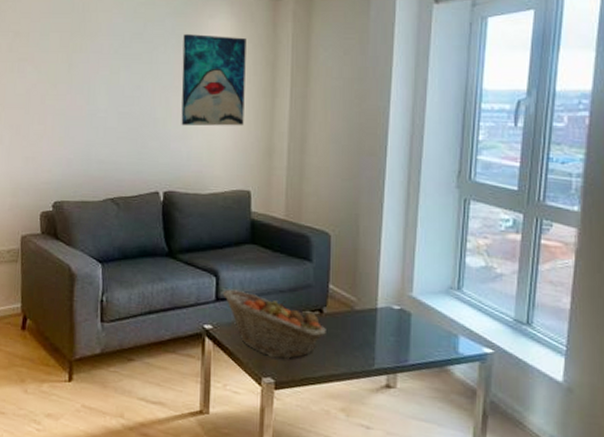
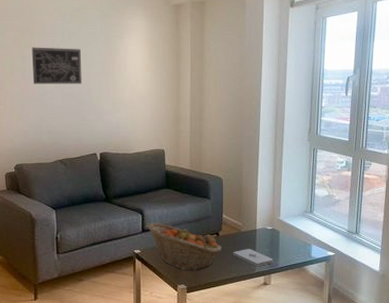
wall art: none [81,52,145,101] -> present [31,47,82,85]
wall art: present [181,34,247,126] -> none [110,32,157,103]
notepad: none [341,334,401,362] -> present [232,249,274,267]

